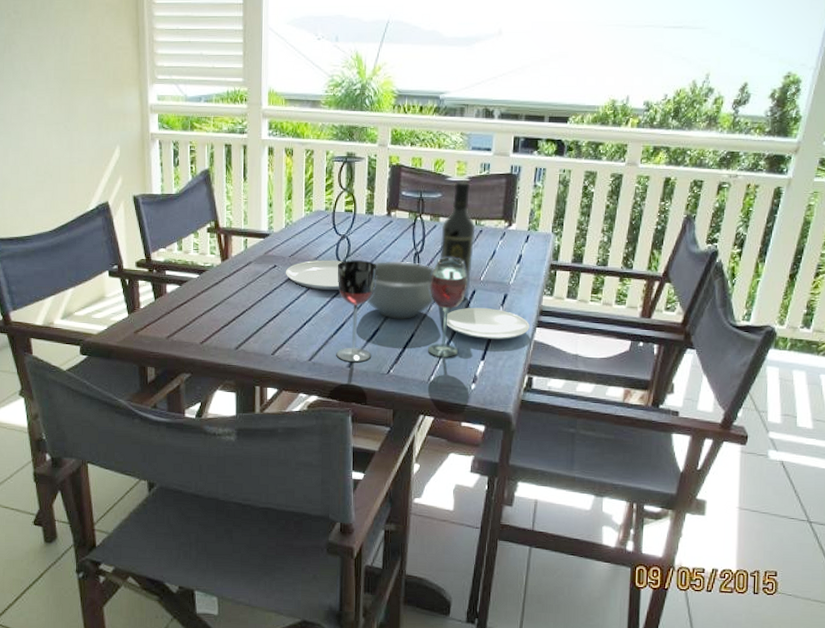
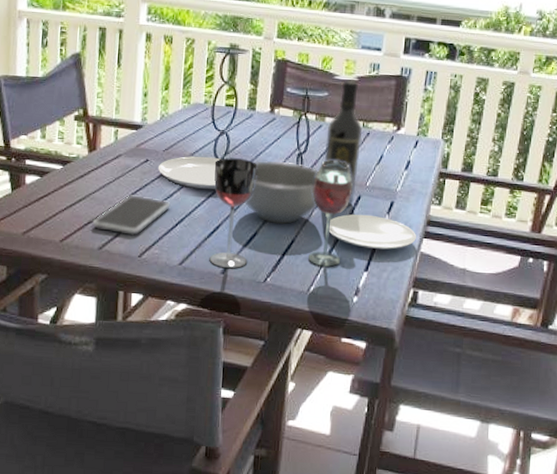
mobile phone: none [228,298,299,336] -> present [92,195,171,236]

